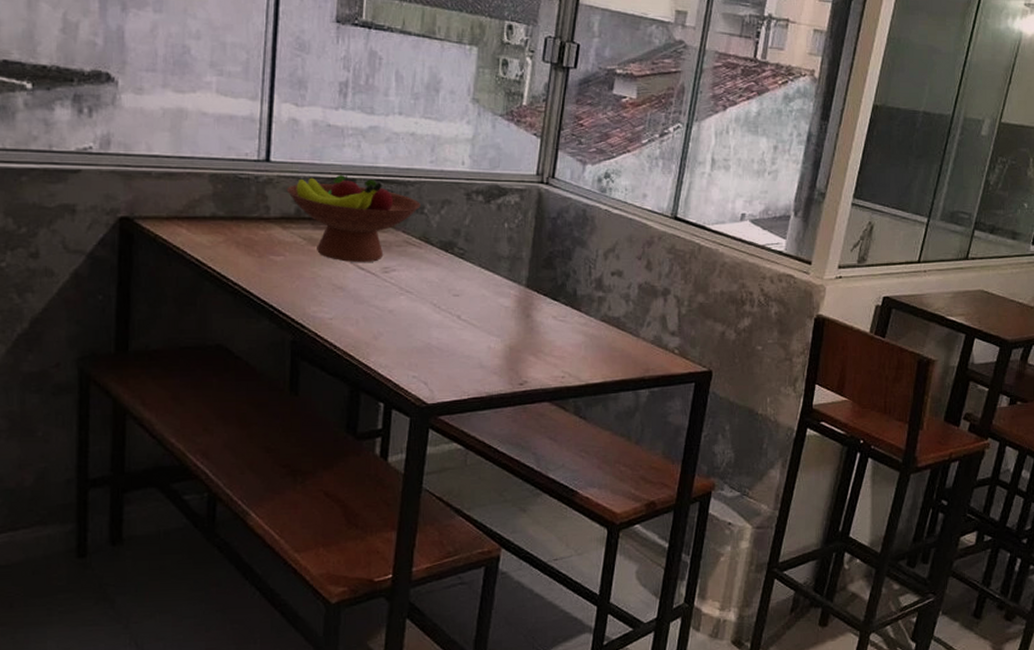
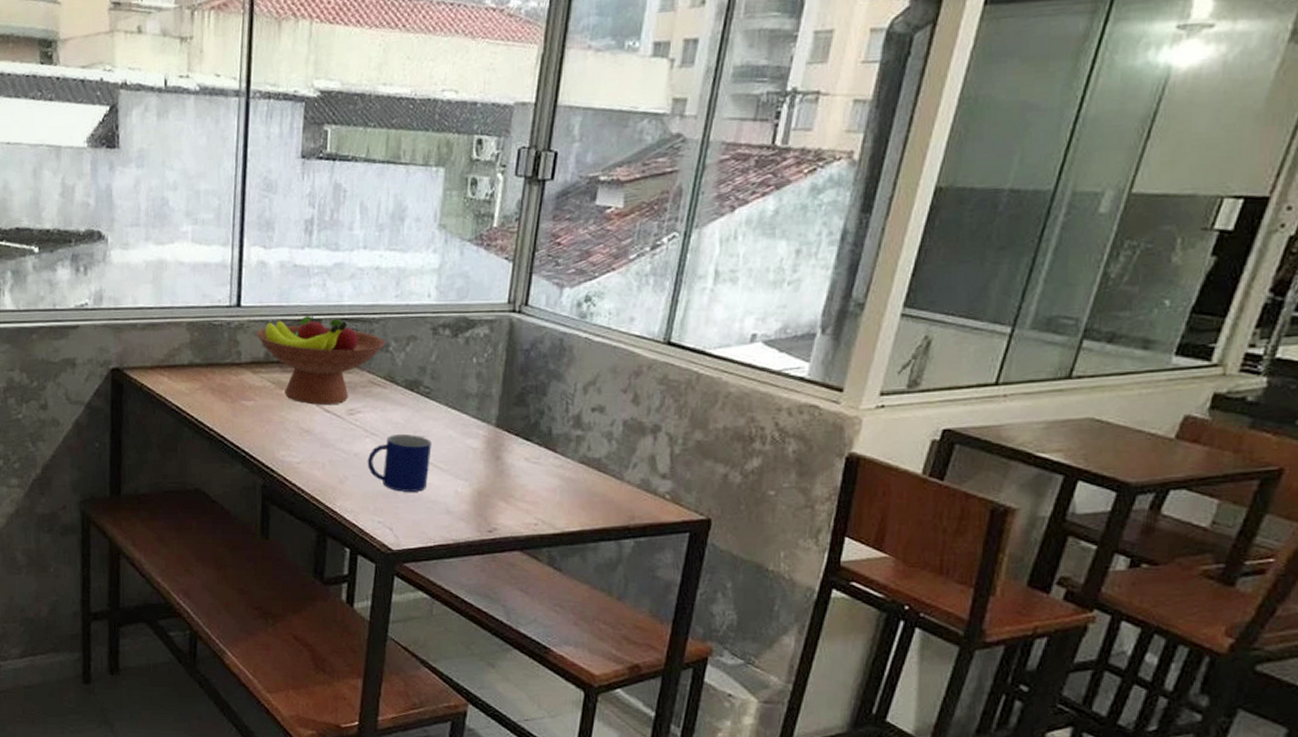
mug: none [402,293,466,347] -> present [367,434,432,492]

